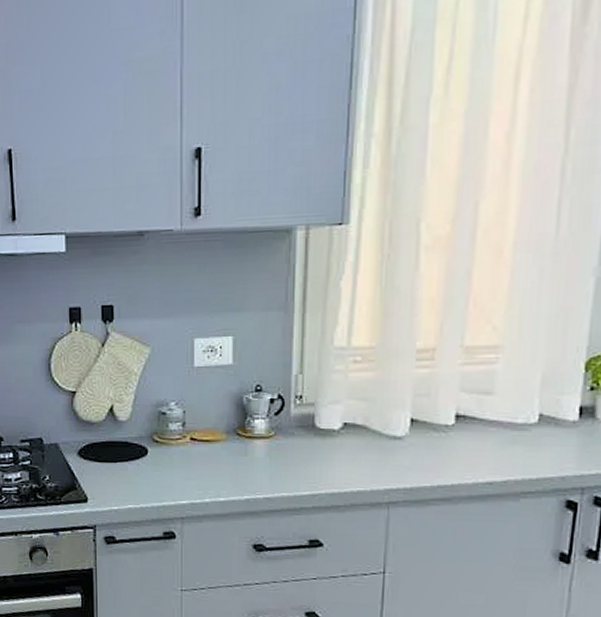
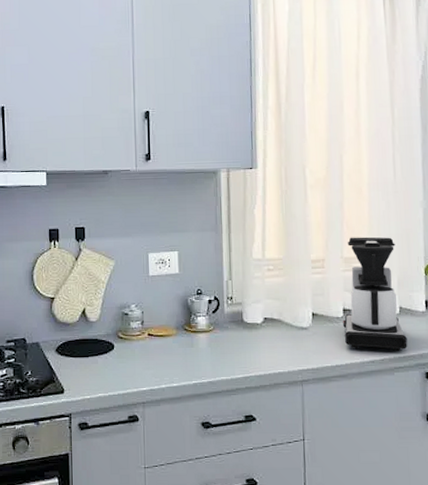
coffee maker: none [453,318,545,473] -> present [343,237,407,352]

